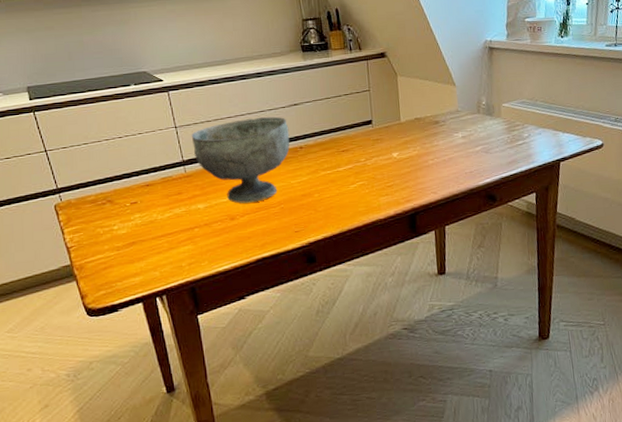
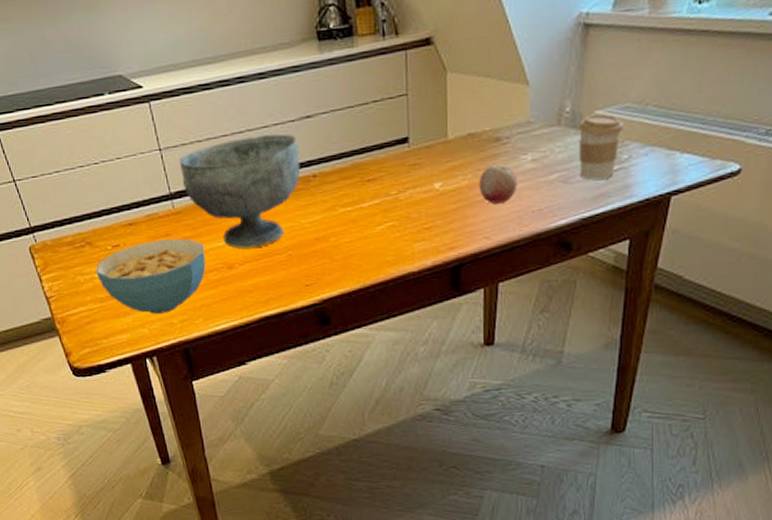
cereal bowl: none [114,196,212,259] -> present [96,238,206,314]
fruit: none [425,139,453,168] -> present [479,164,517,204]
coffee cup: none [492,106,523,151] -> present [579,113,623,180]

